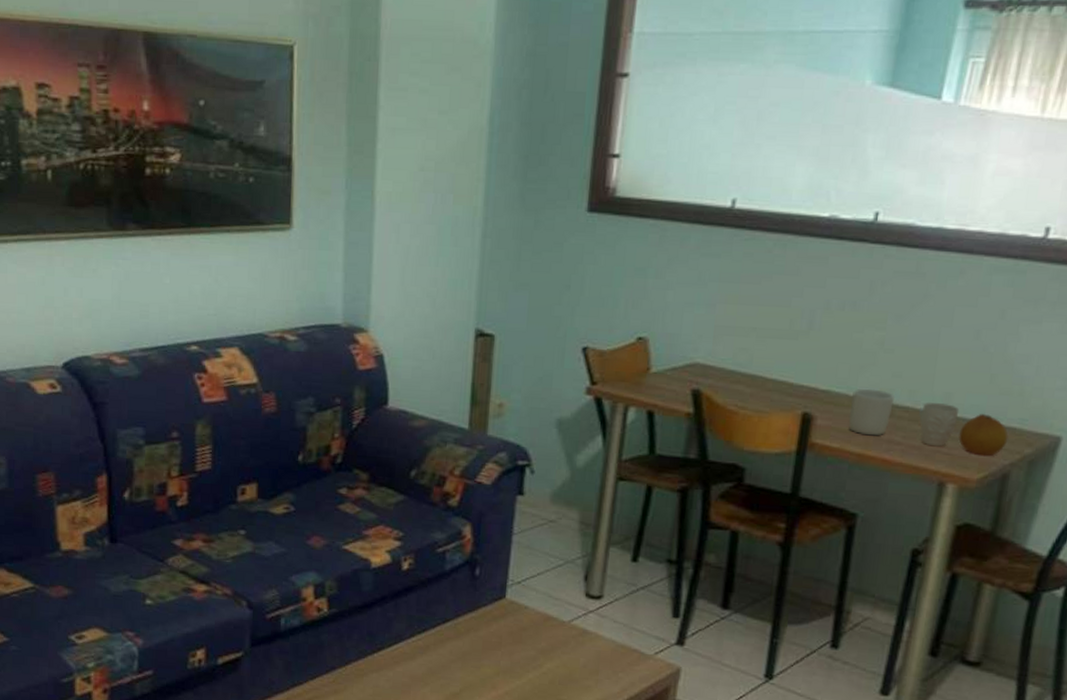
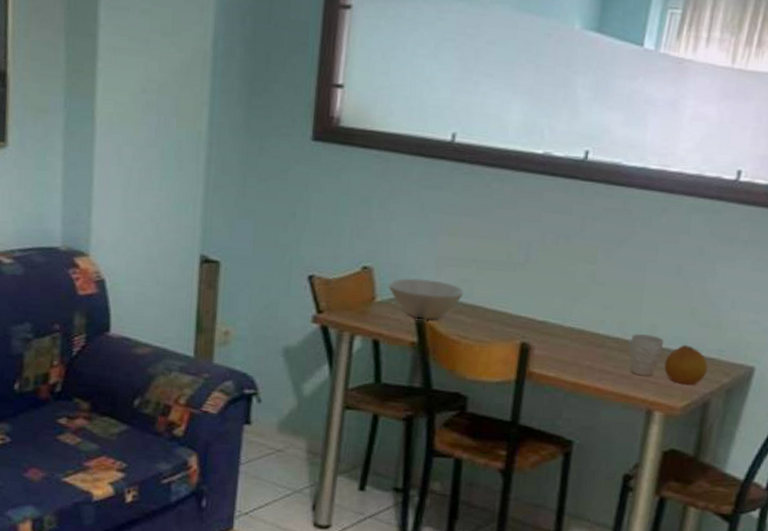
bowl: none [664,348,743,390] -> present [388,278,464,320]
mug: present [848,388,895,436] -> none [563,319,606,366]

